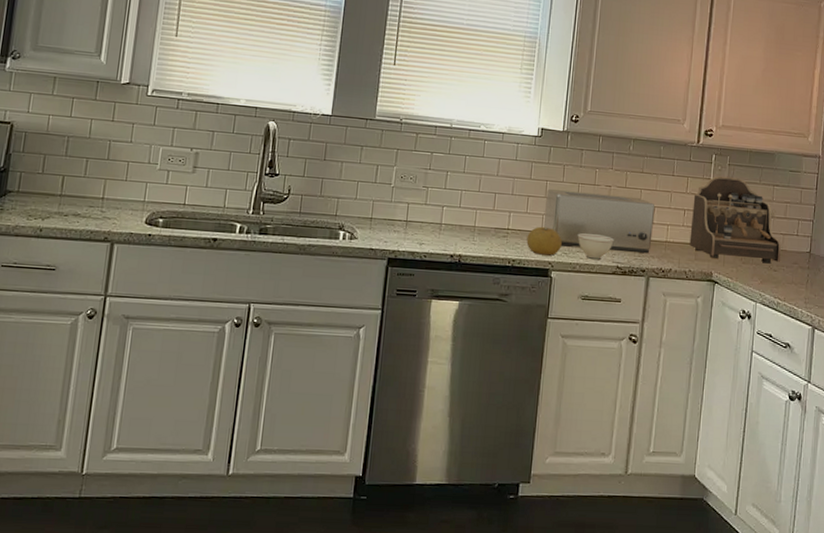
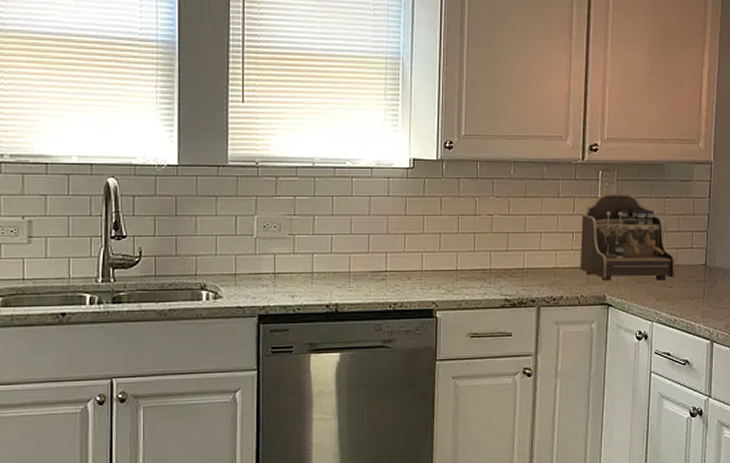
fruit: present [526,226,562,256] -> none [407,265,445,295]
toaster: present [543,188,655,254] -> none [423,223,542,284]
bowl: present [577,233,614,261] -> none [461,268,500,295]

